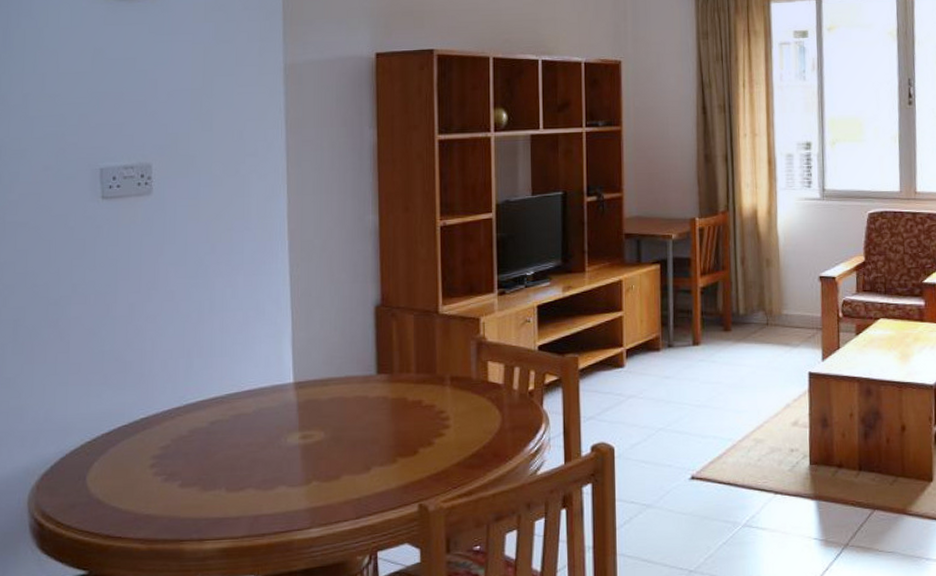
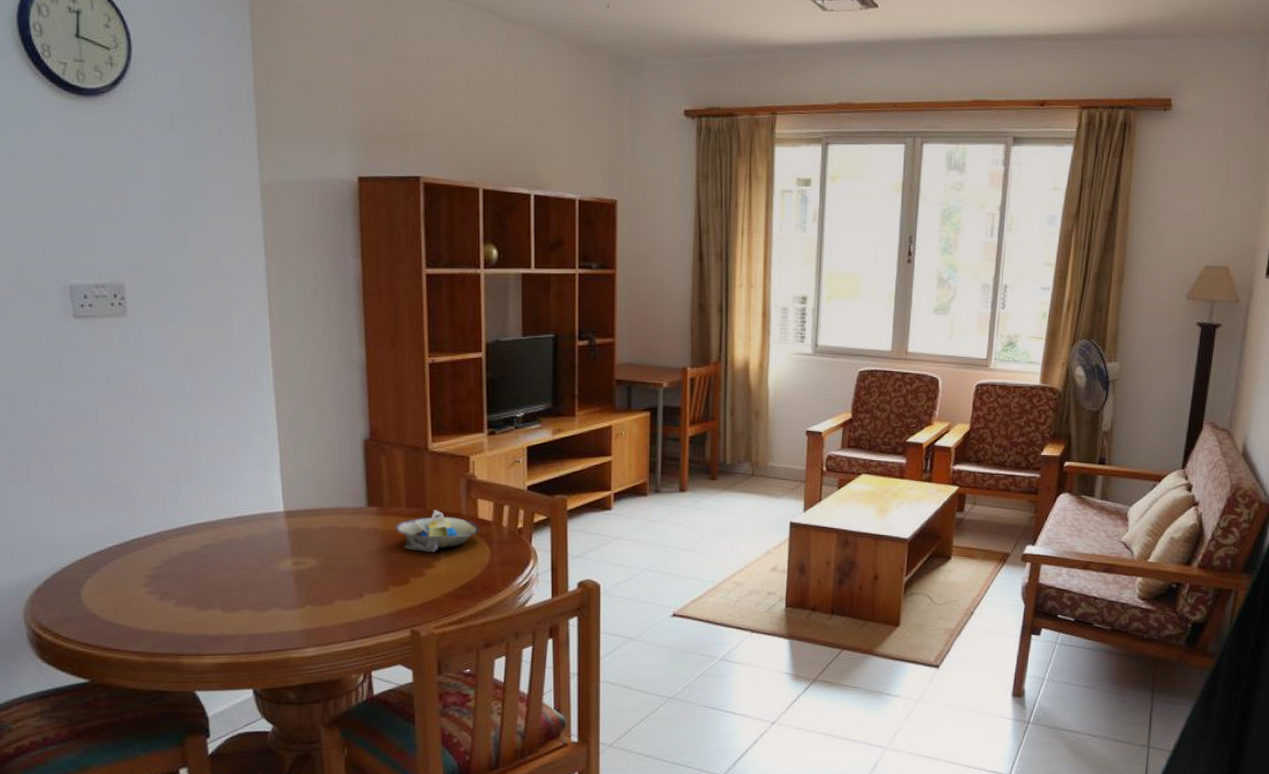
decorative bowl: none [404,375,490,420] -> present [395,510,480,553]

